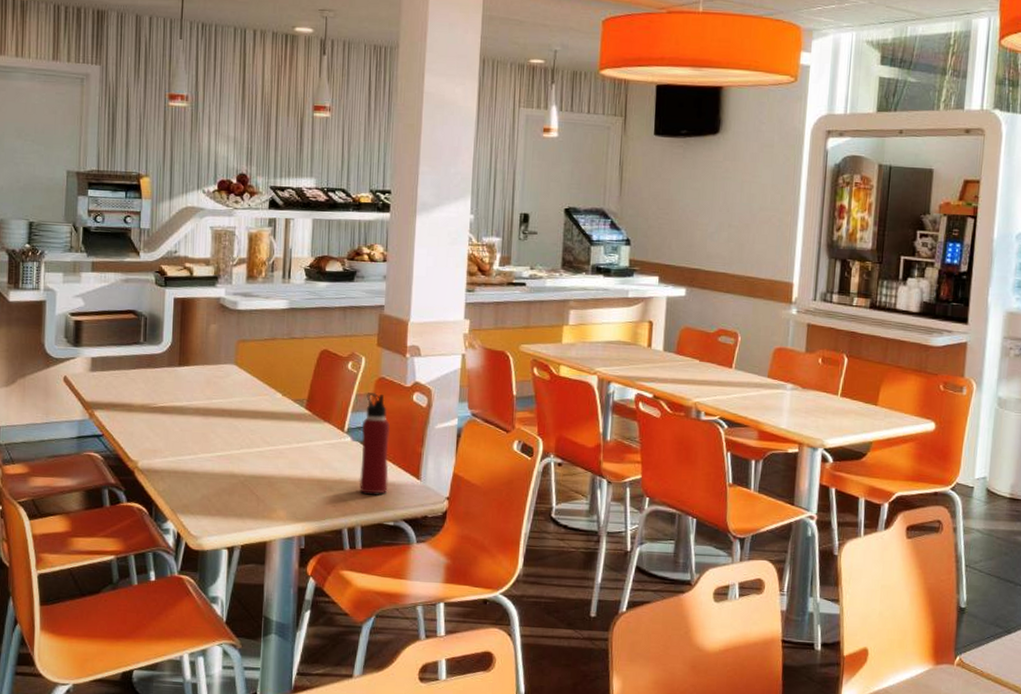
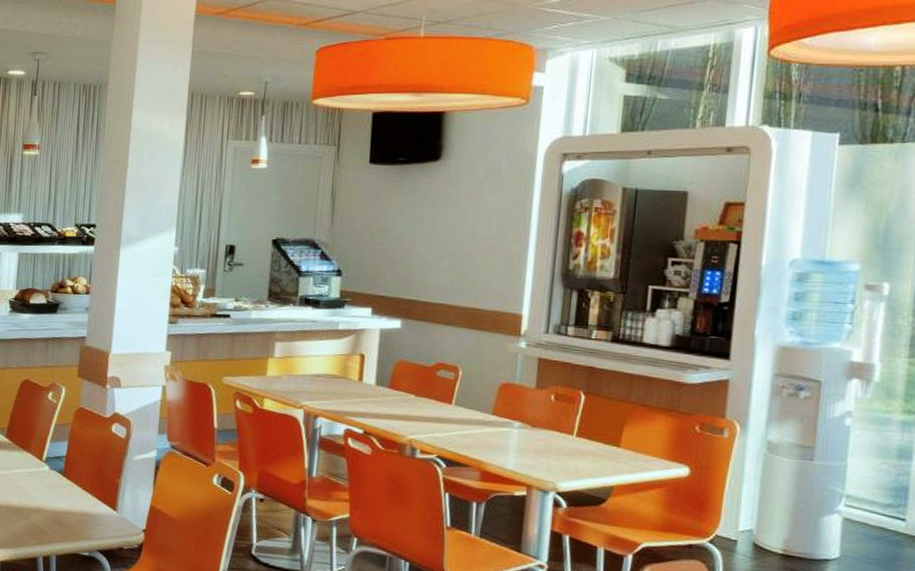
water bottle: present [359,393,391,494] -> none [55,423,88,524]

